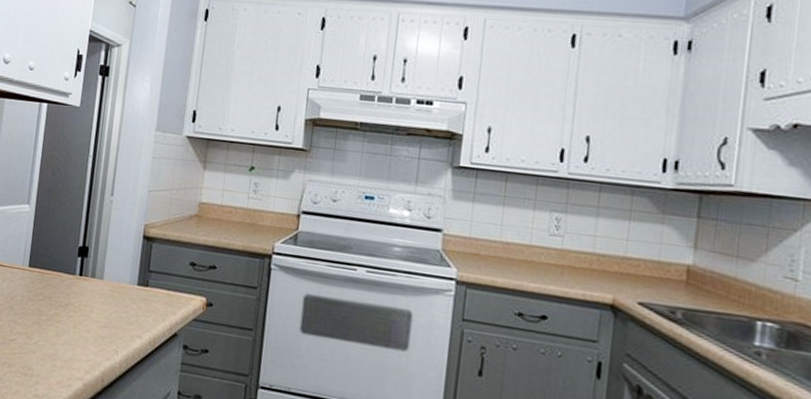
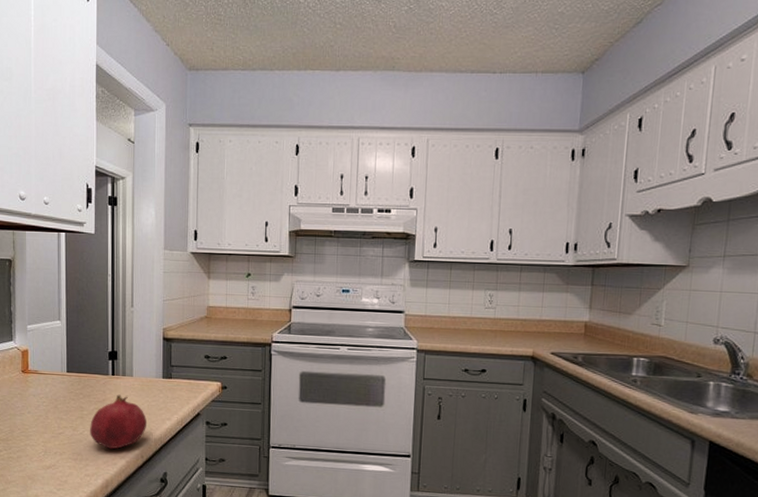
fruit: none [45,299,114,367] -> present [90,394,147,449]

